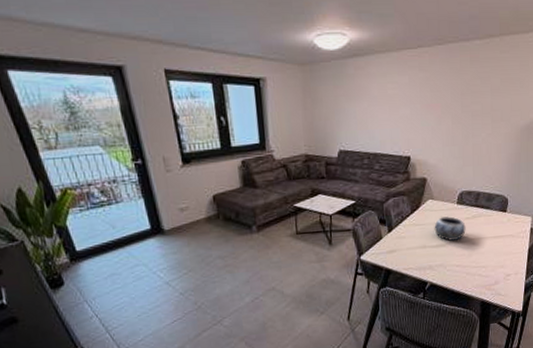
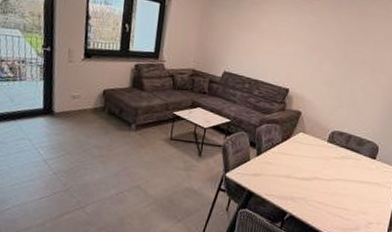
decorative bowl: present [434,215,466,241] -> none [301,150,333,177]

